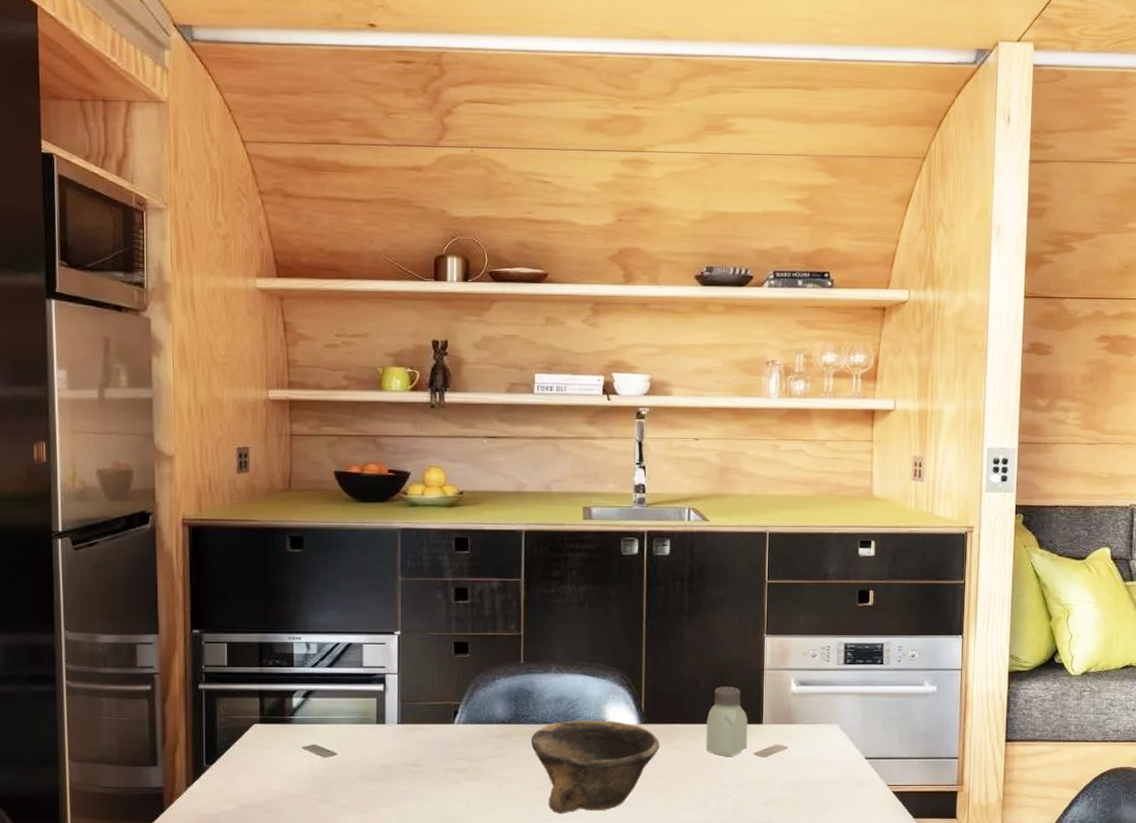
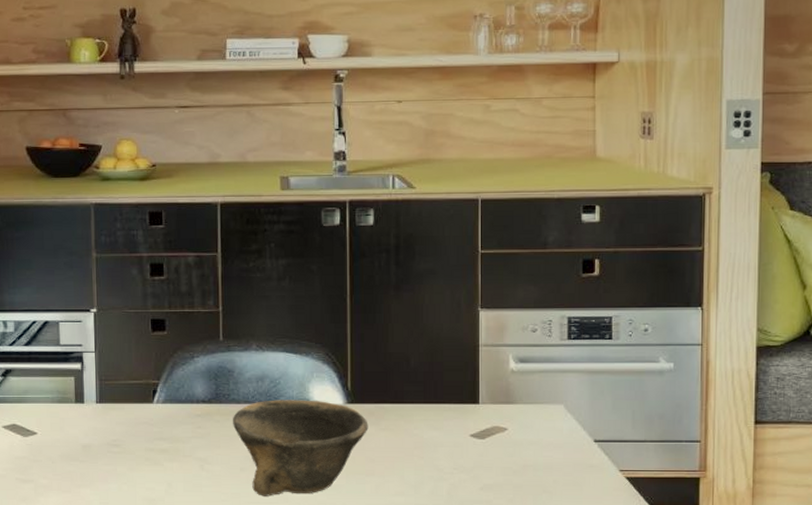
saltshaker: present [706,687,748,757] -> none [417,364,463,439]

